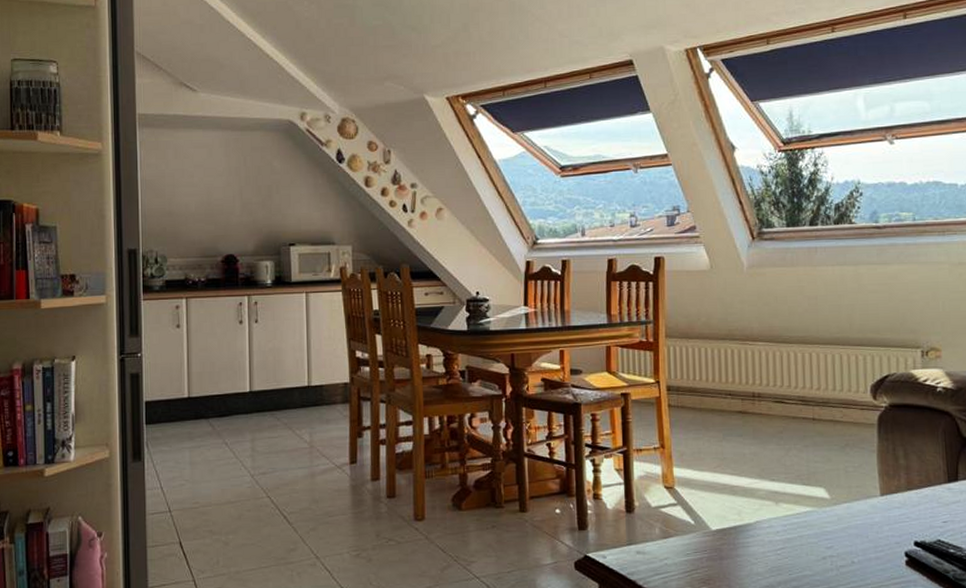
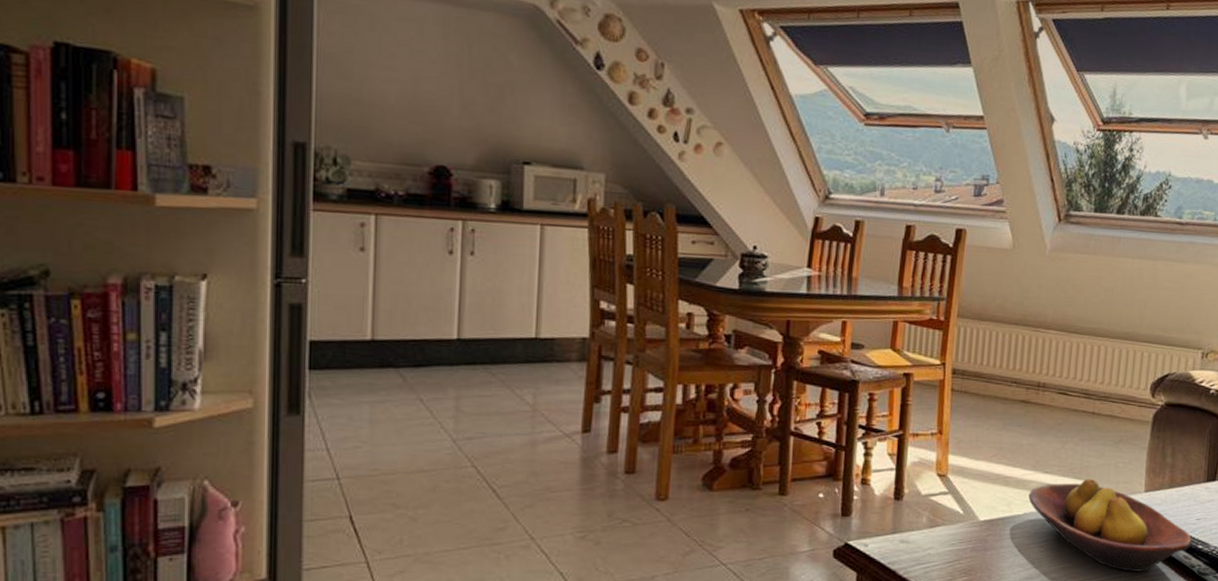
fruit bowl: none [758,484,942,579] -> present [1028,478,1192,572]

